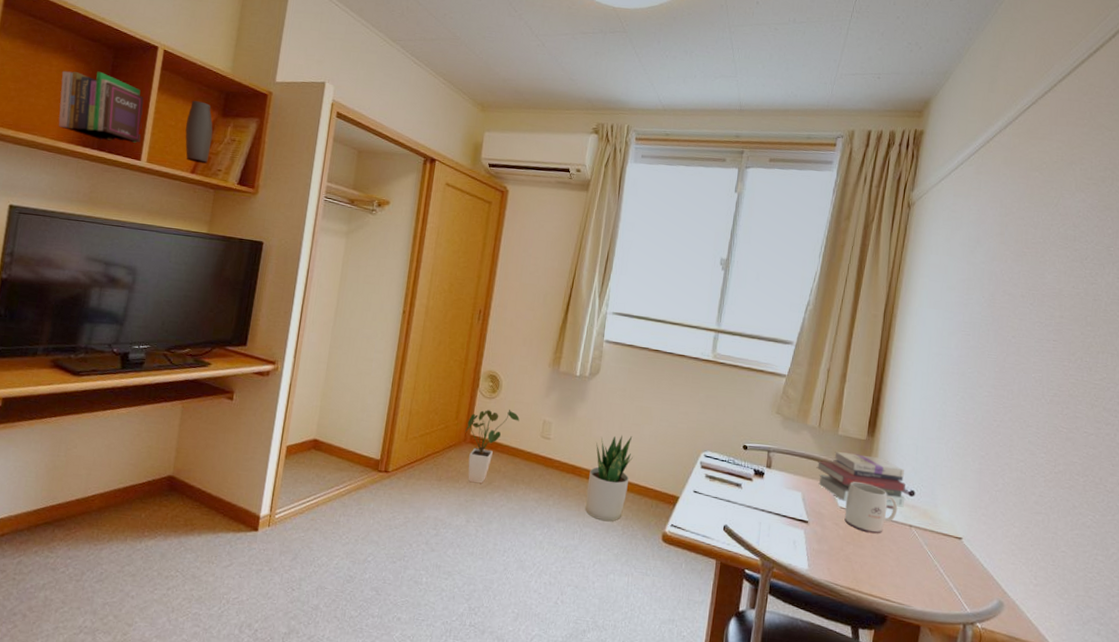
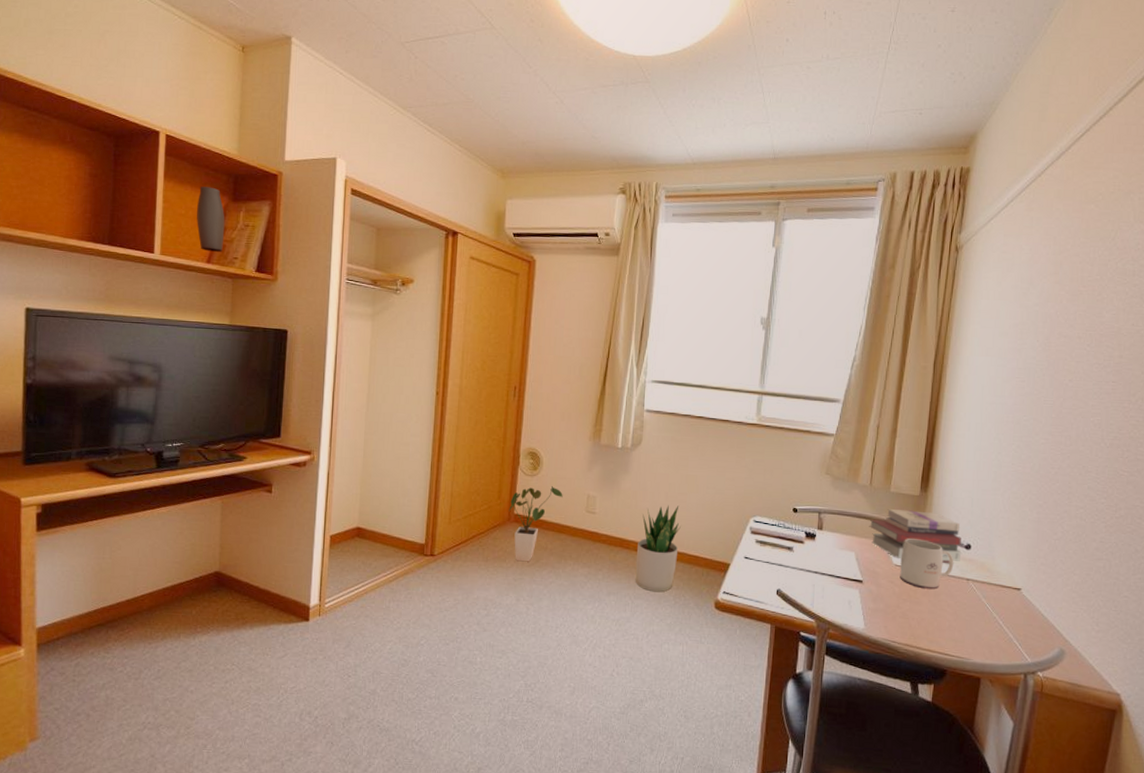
books: present [58,71,144,144] -> none [63,161,152,236]

